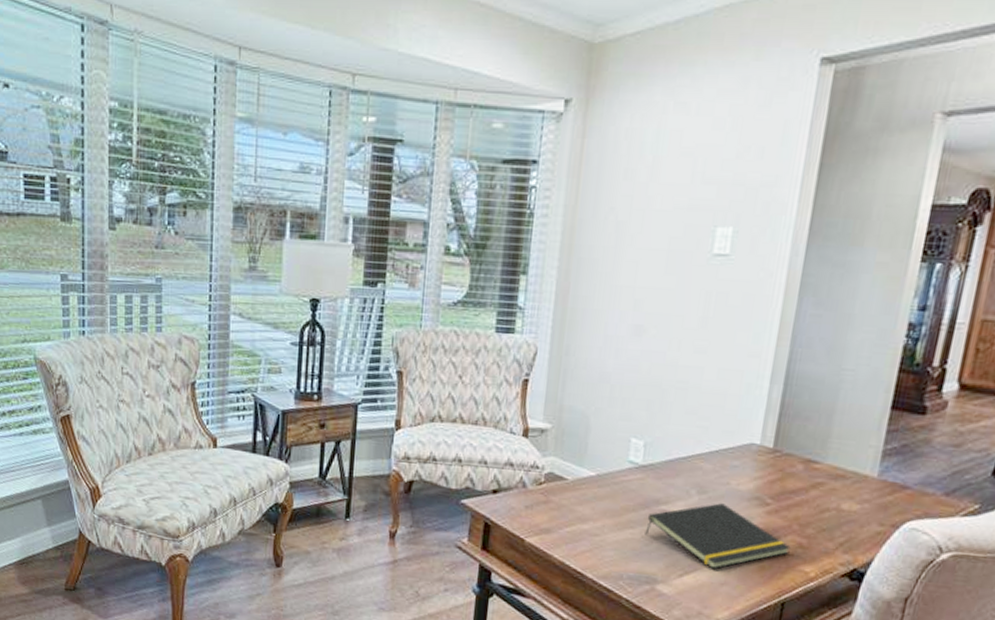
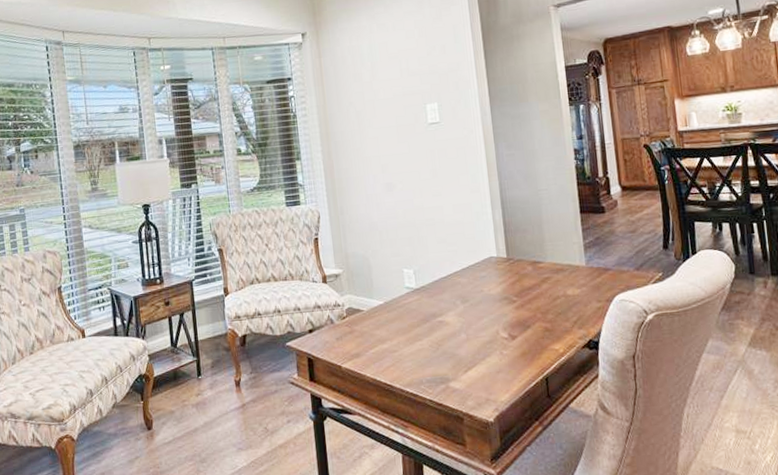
notepad: present [645,503,791,570] -> none [429,307,540,362]

